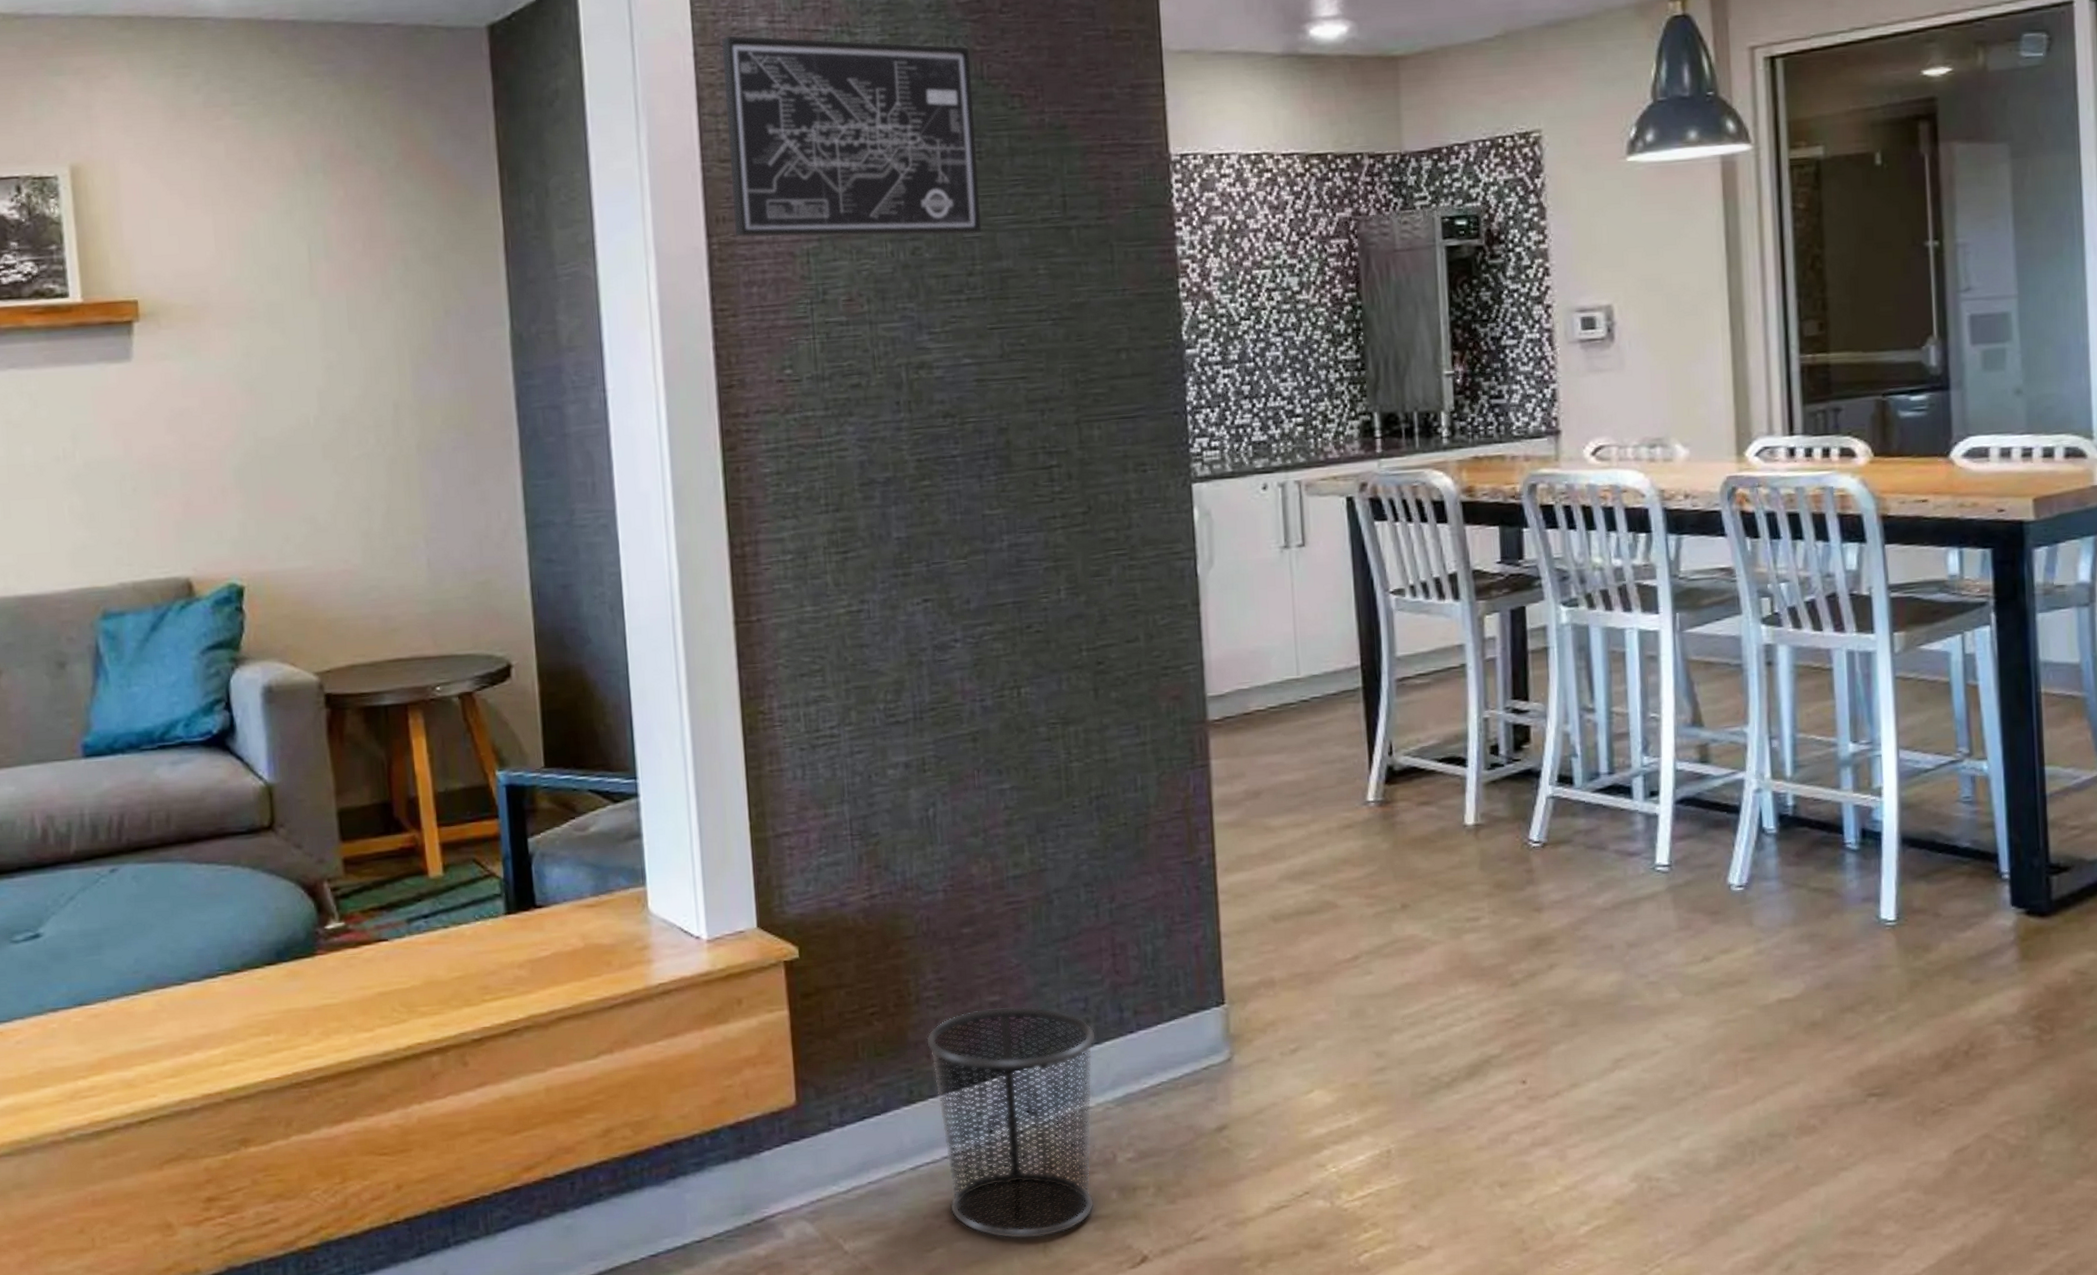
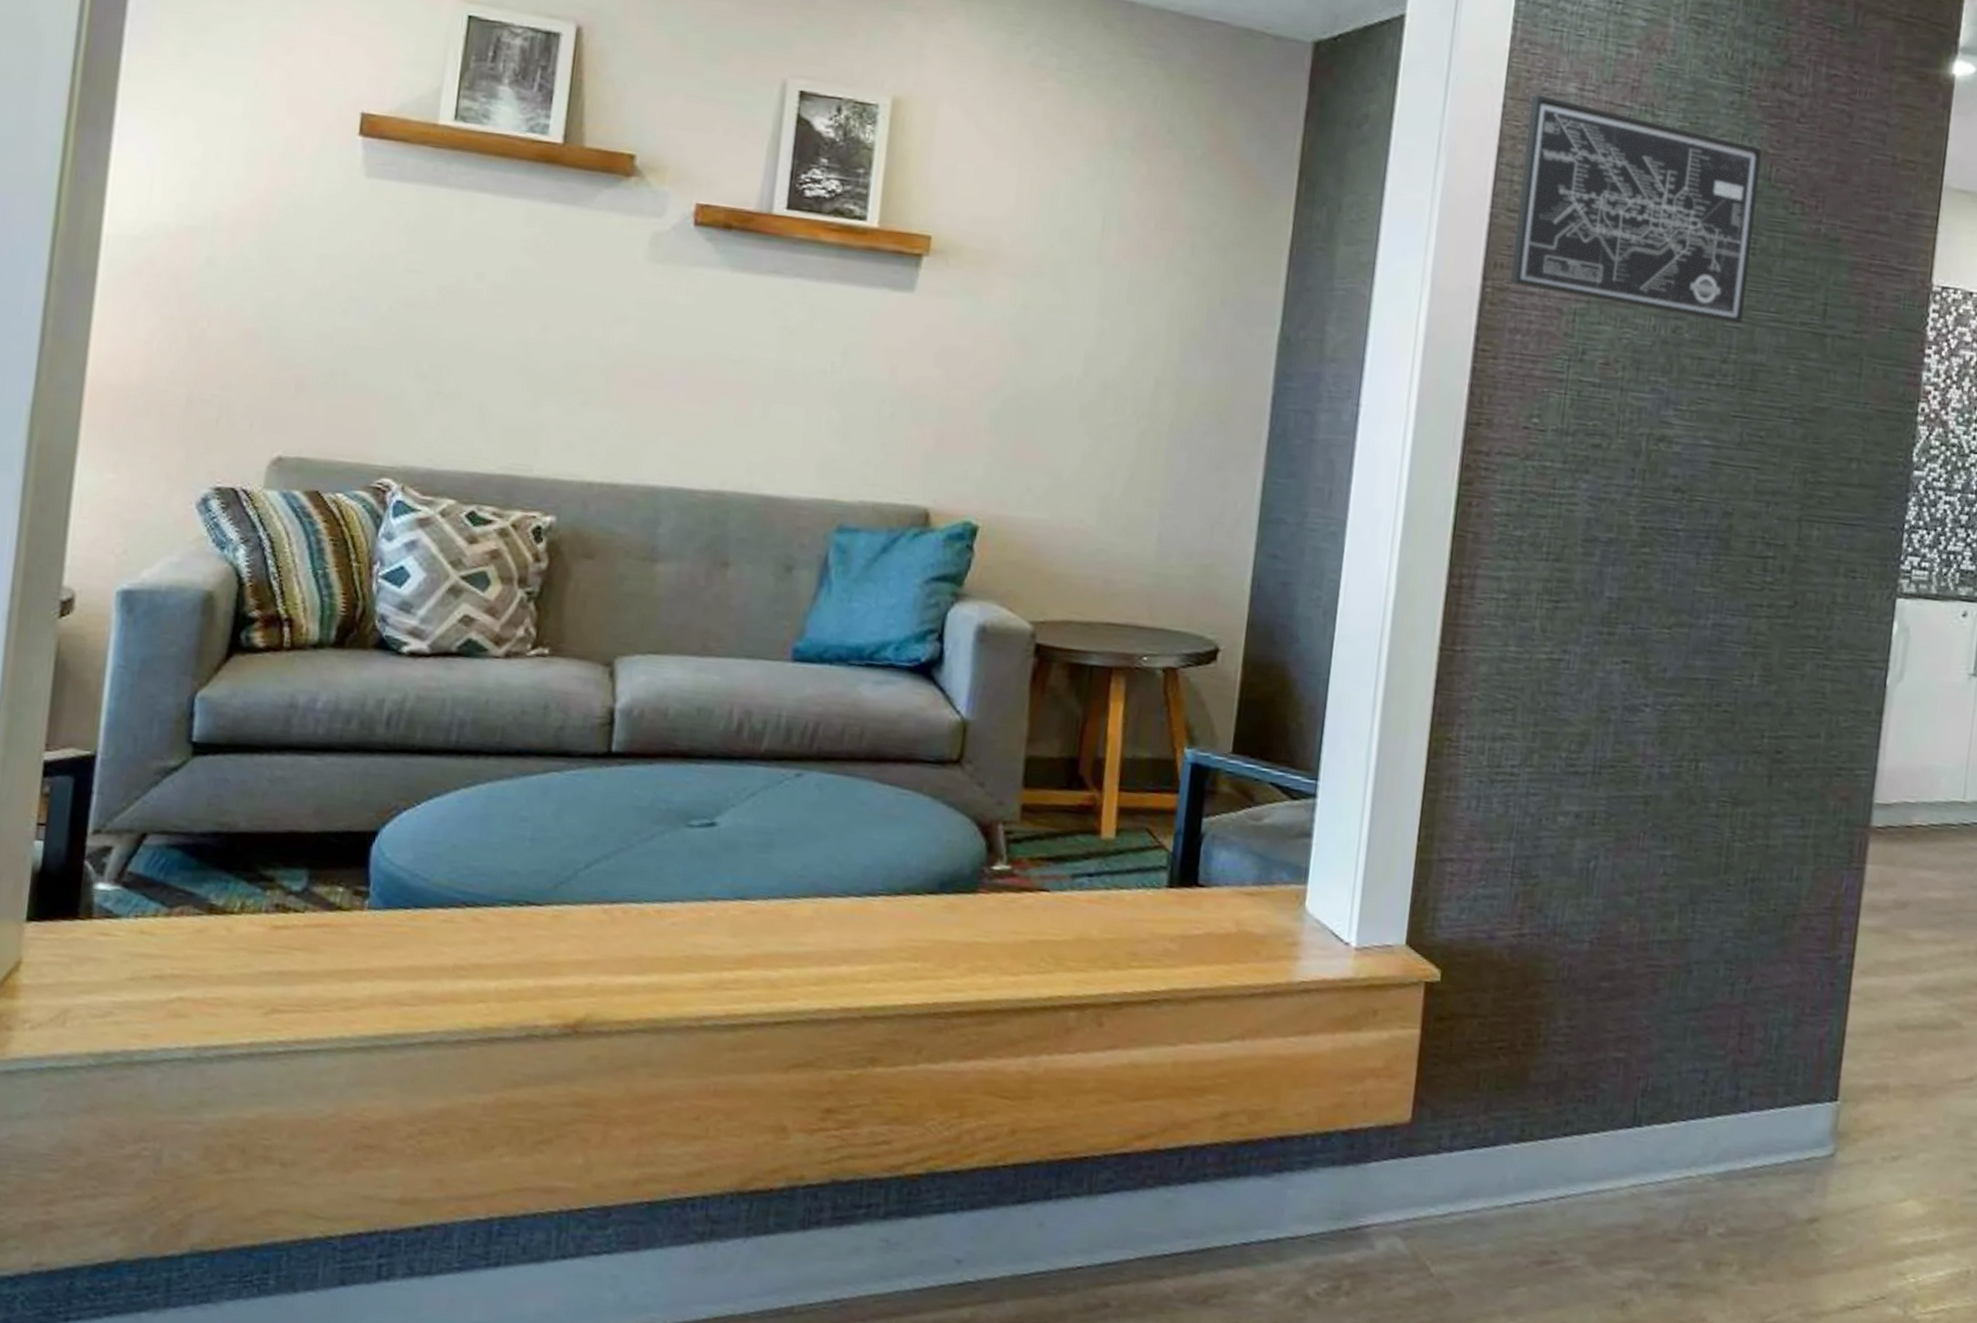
waste bin: present [926,1006,1096,1239] -> none [1539,1062,1709,1295]

